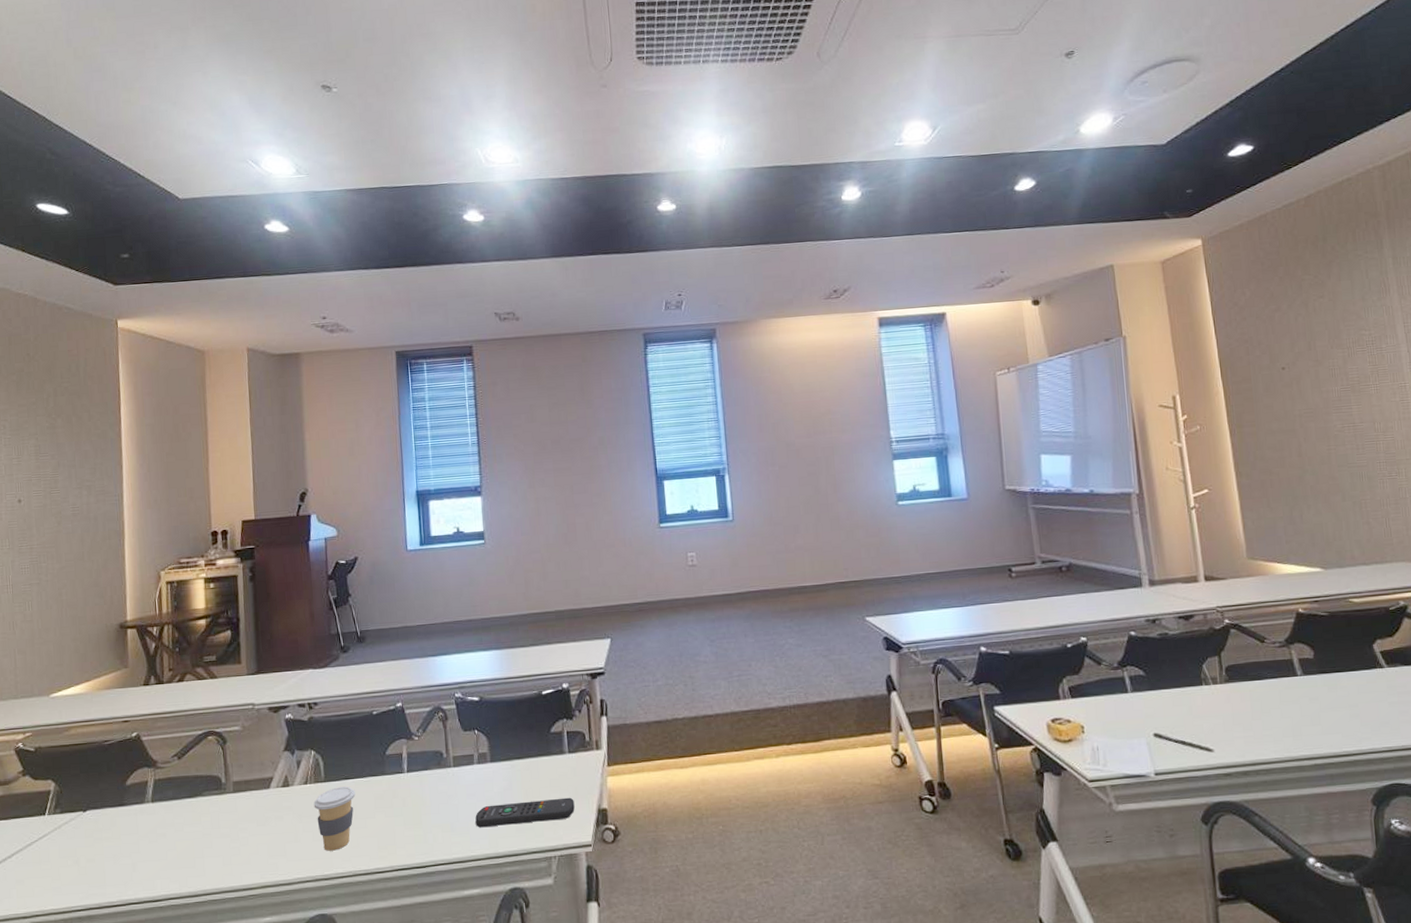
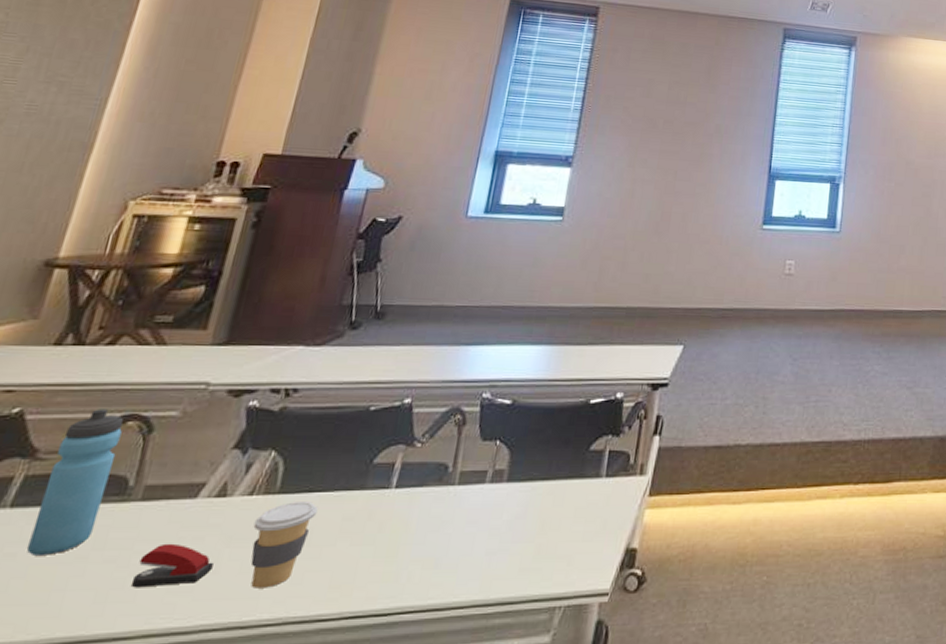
water bottle: none [169,729,209,834] -> present [26,409,123,555]
stapler: none [243,821,294,854] -> present [130,543,214,588]
remote control: present [475,797,575,828] -> none [468,532,600,566]

